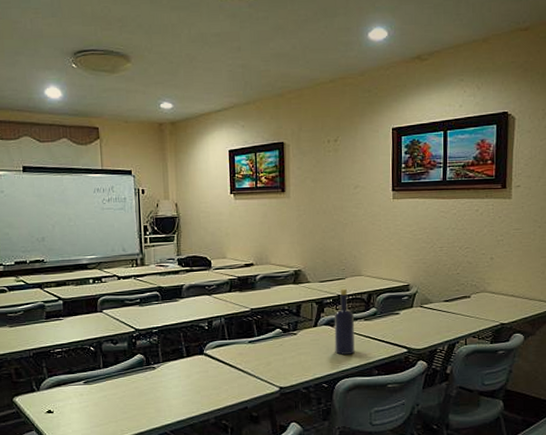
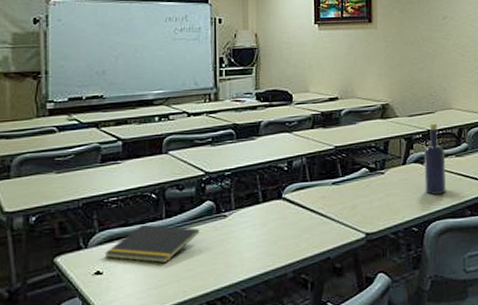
notepad: none [54,372,133,406] -> present [104,224,200,264]

